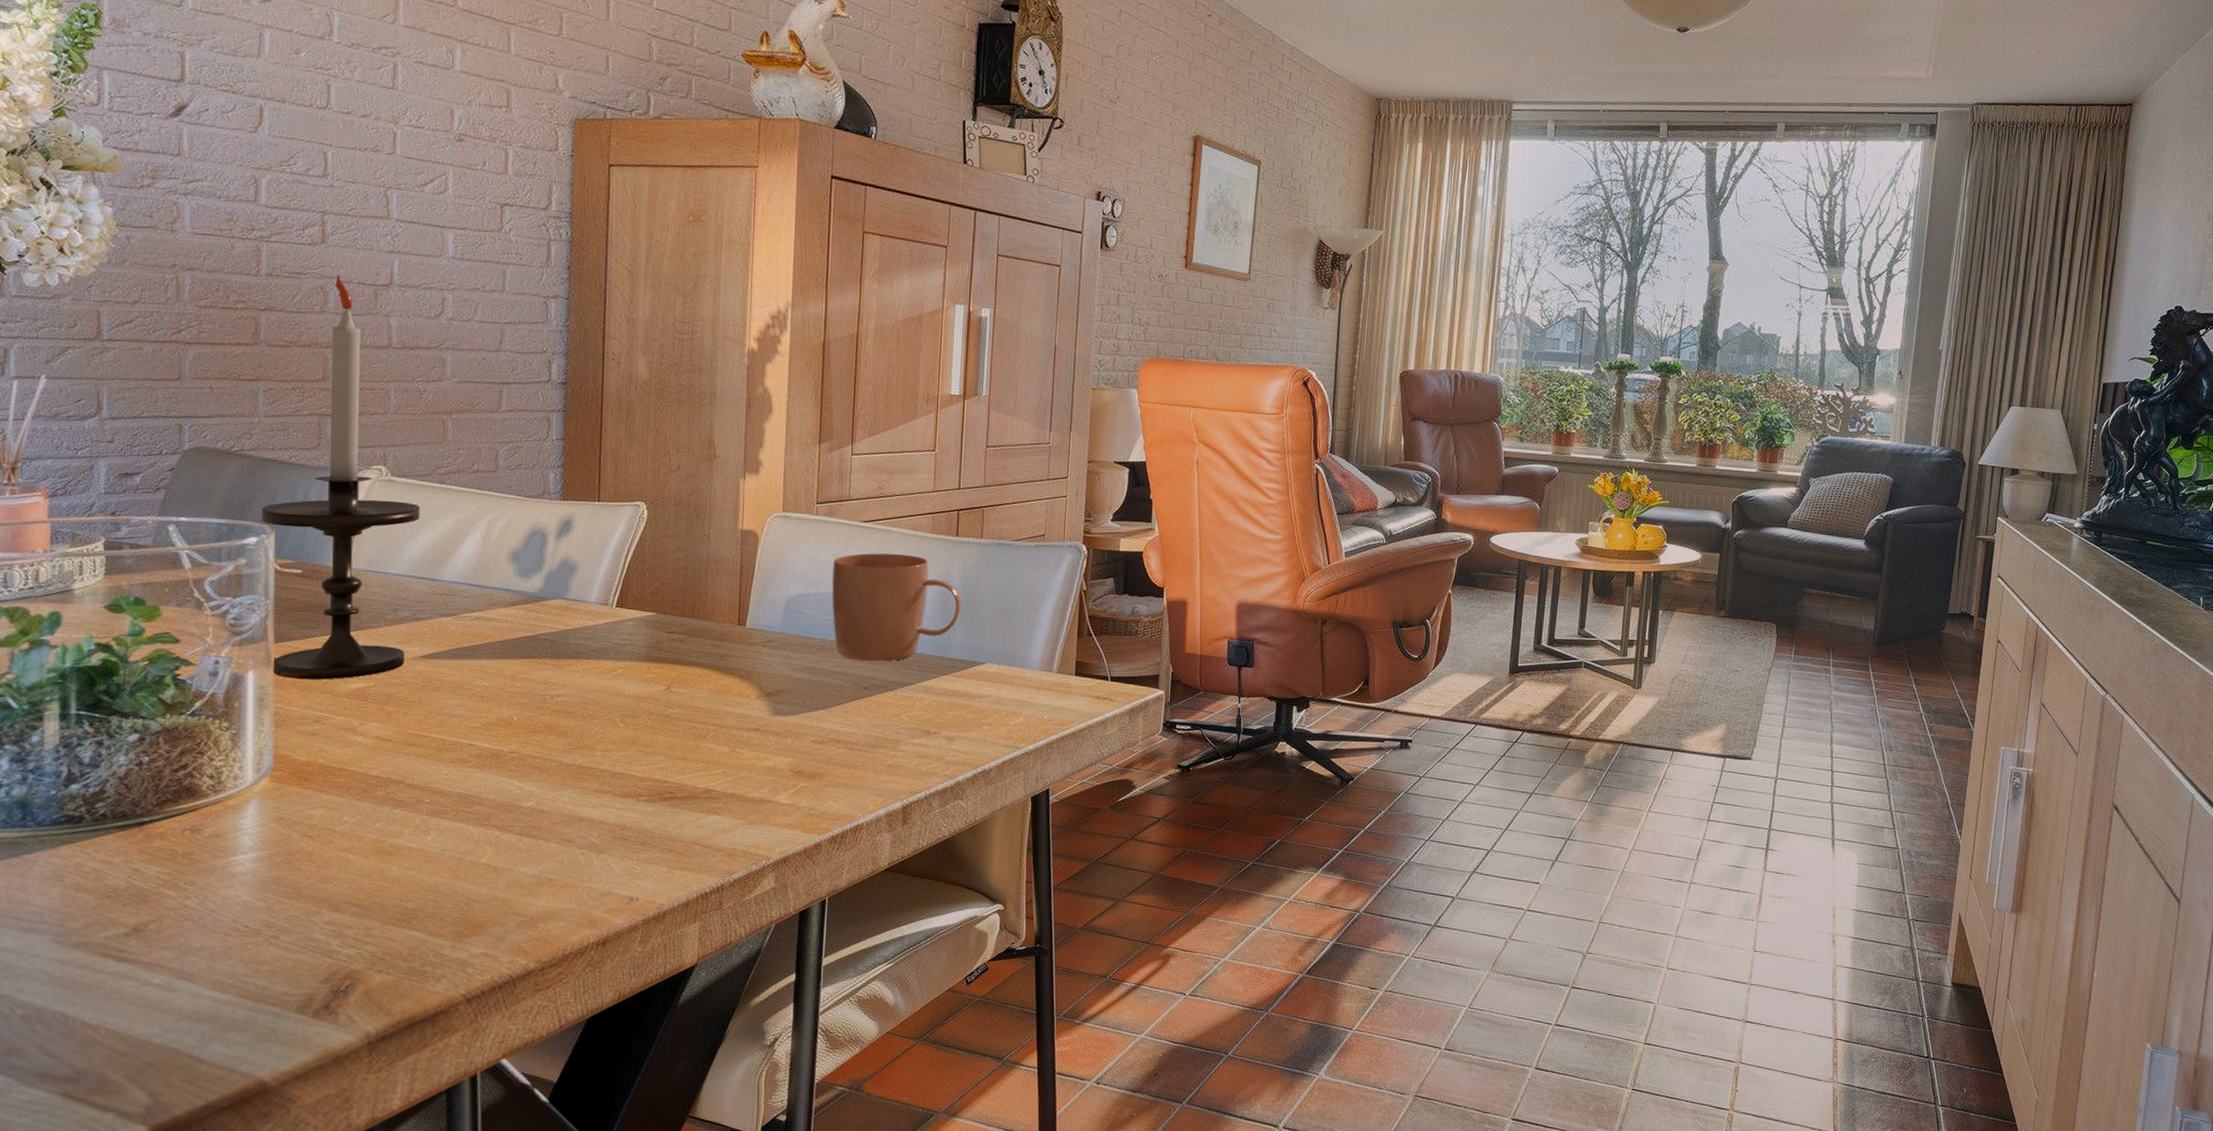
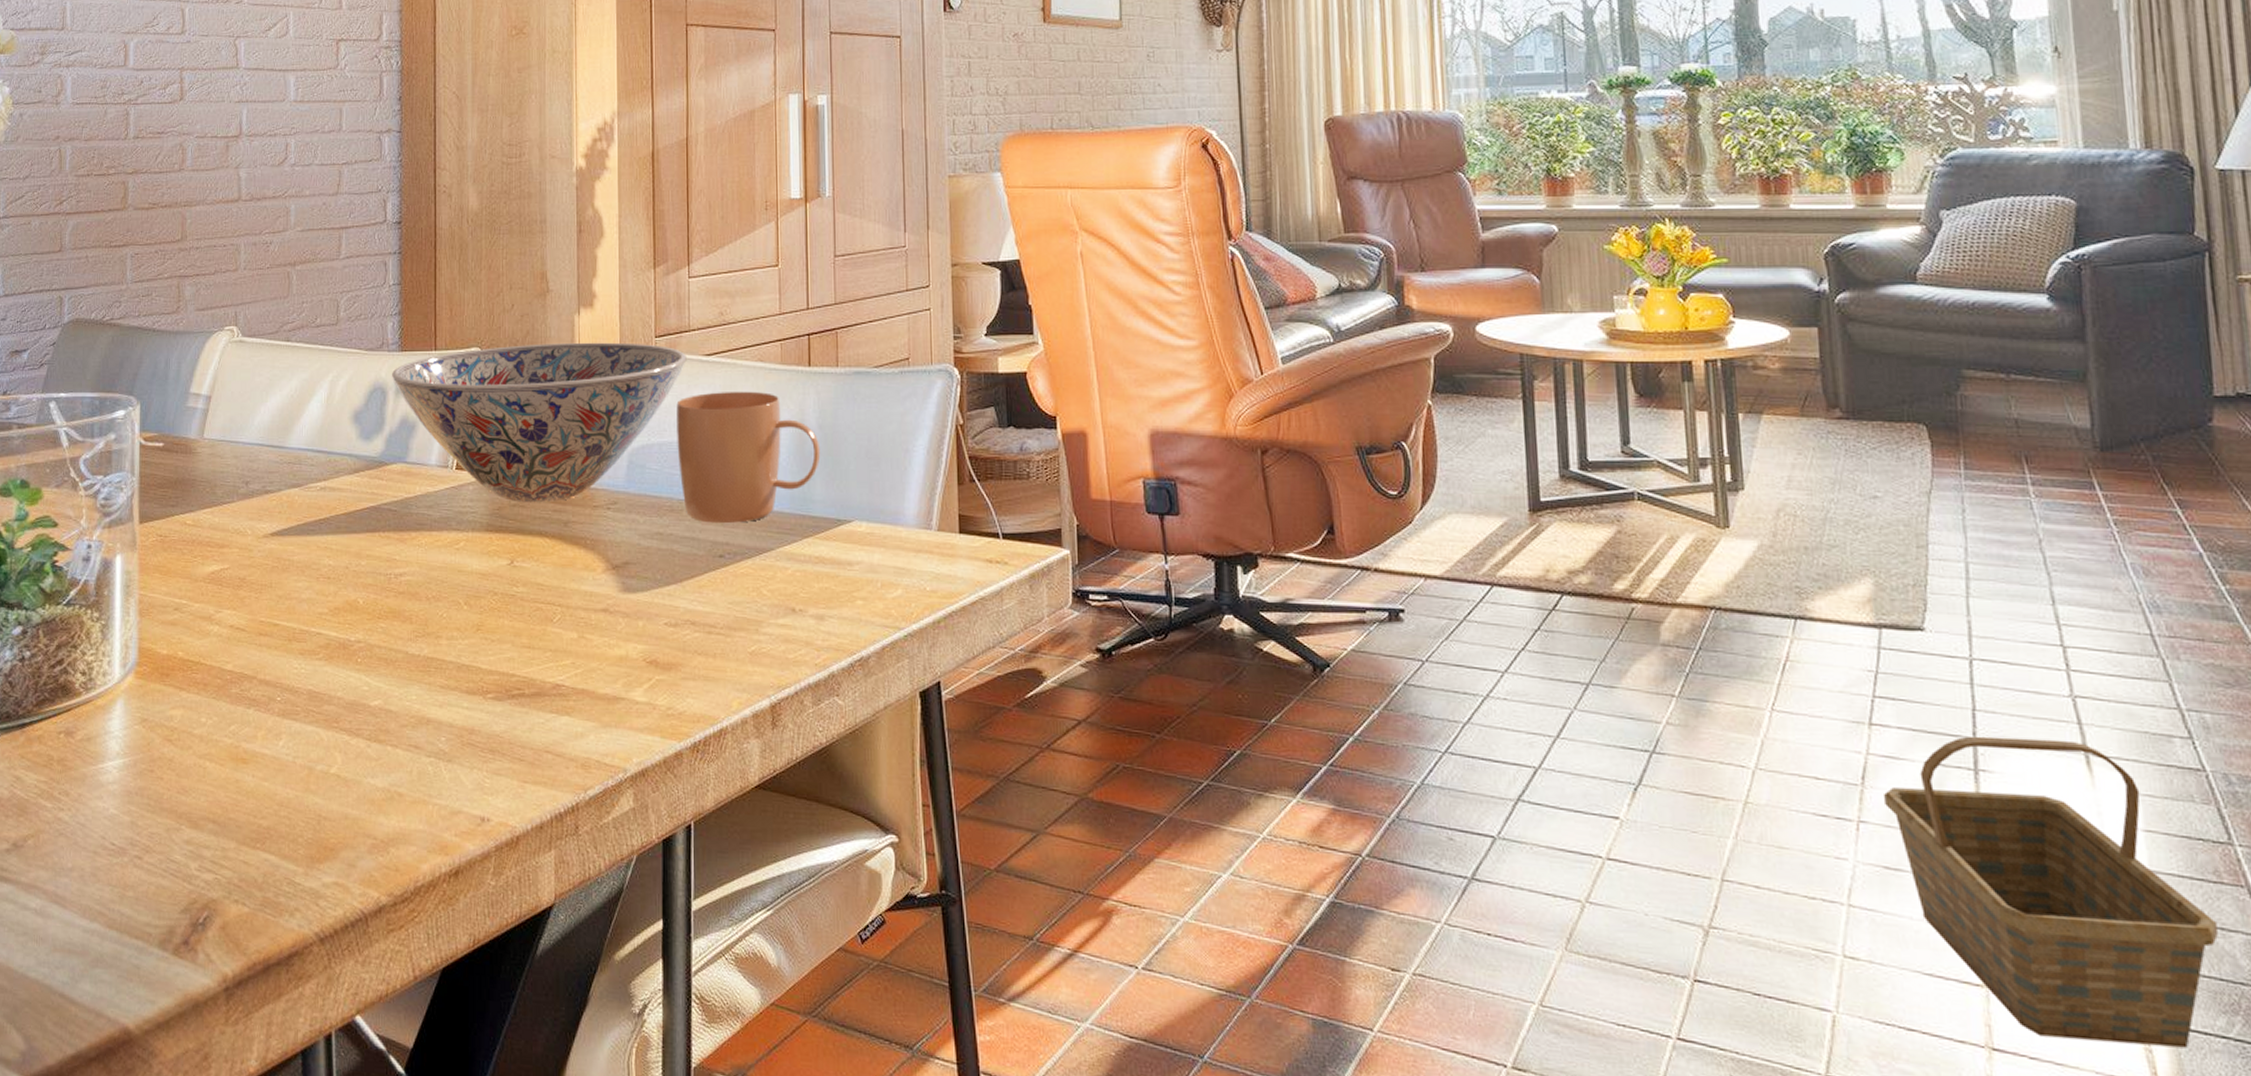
candlestick: present [262,275,420,680] -> none [129,130,268,564]
bowl: none [553,502,845,639] -> present [392,342,687,503]
basket: none [1708,828,1887,1016] -> present [1884,736,2218,1048]

